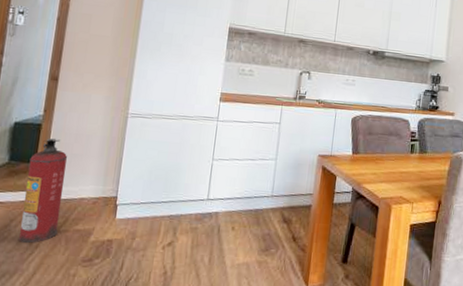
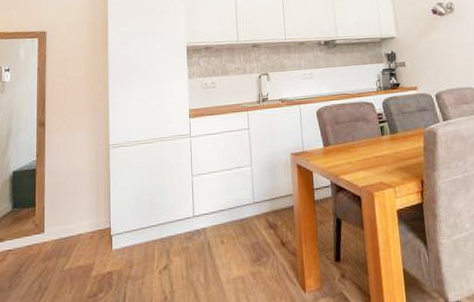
fire extinguisher: present [18,138,67,243] -> none [28,181,62,287]

